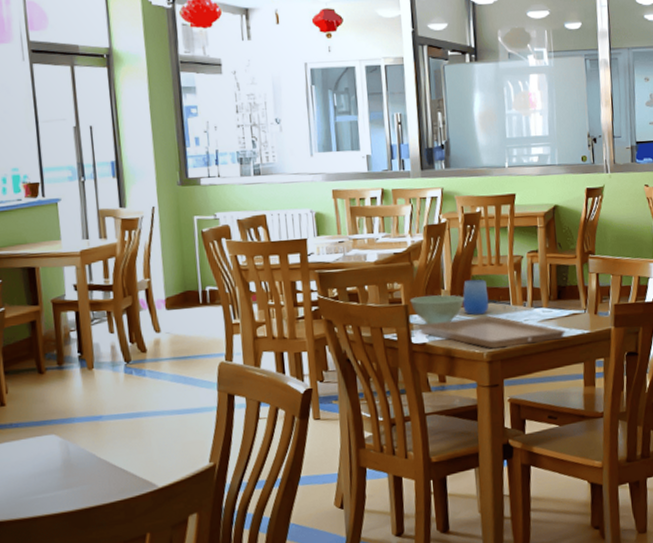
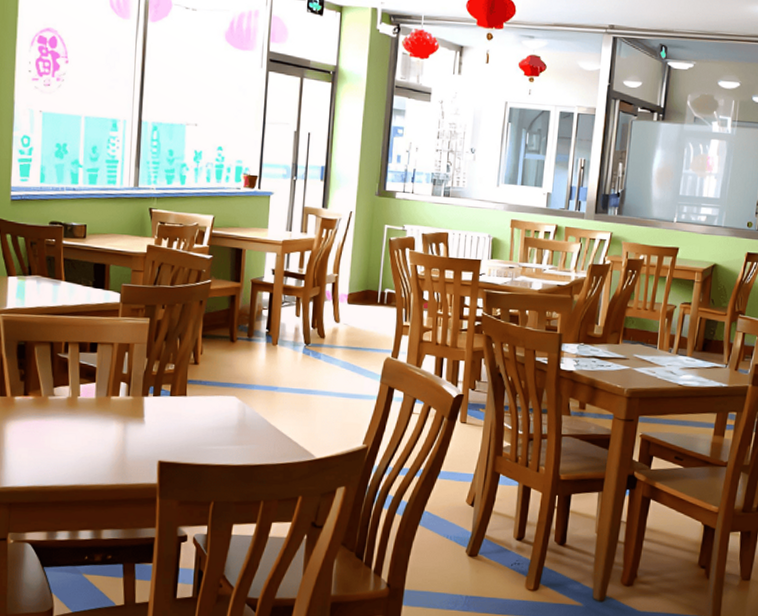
bowl: present [409,294,465,325] -> none [564,328,615,355]
tray: present [418,315,565,350] -> none [569,353,704,388]
cup: present [462,279,489,315] -> none [612,319,638,354]

